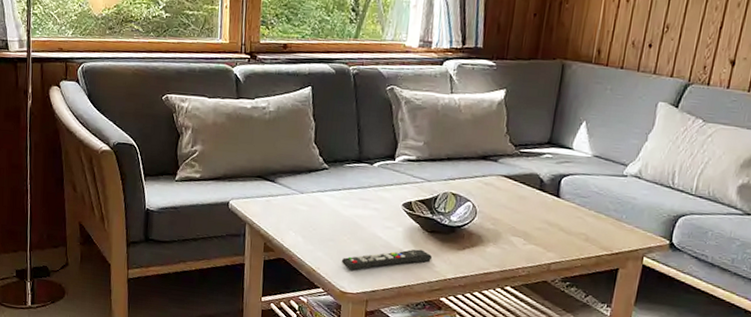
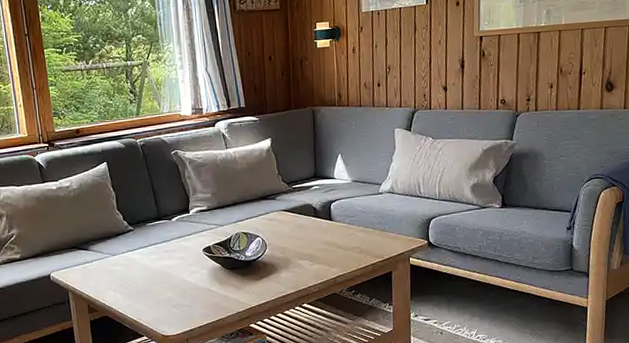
remote control: present [341,249,433,270] -> none [158,285,237,314]

